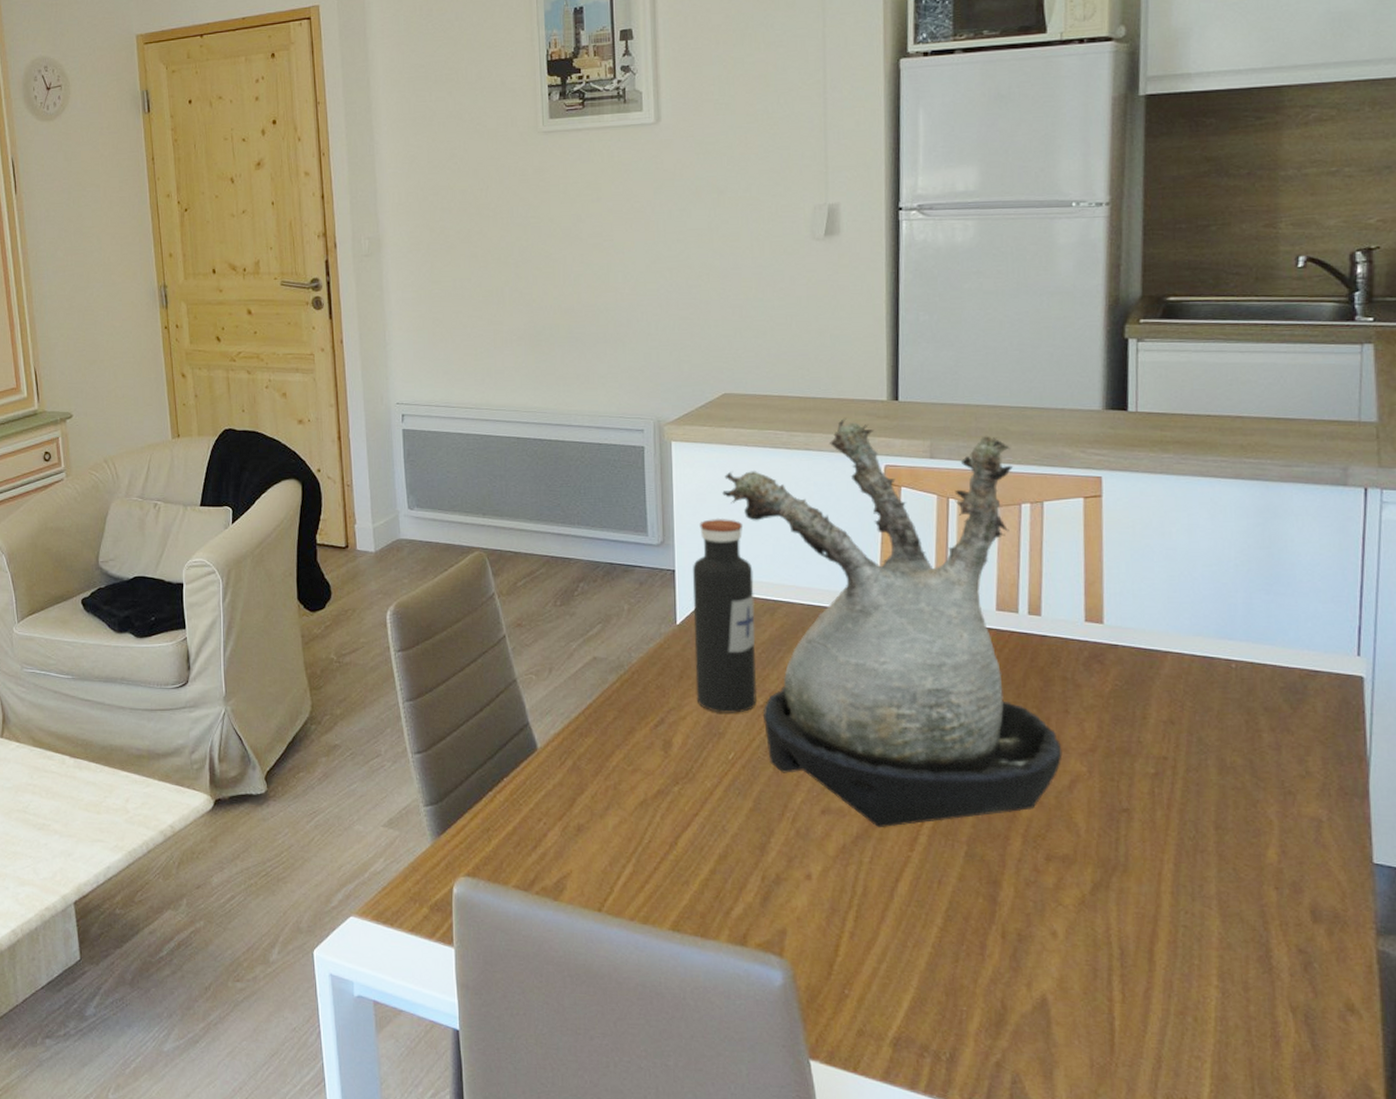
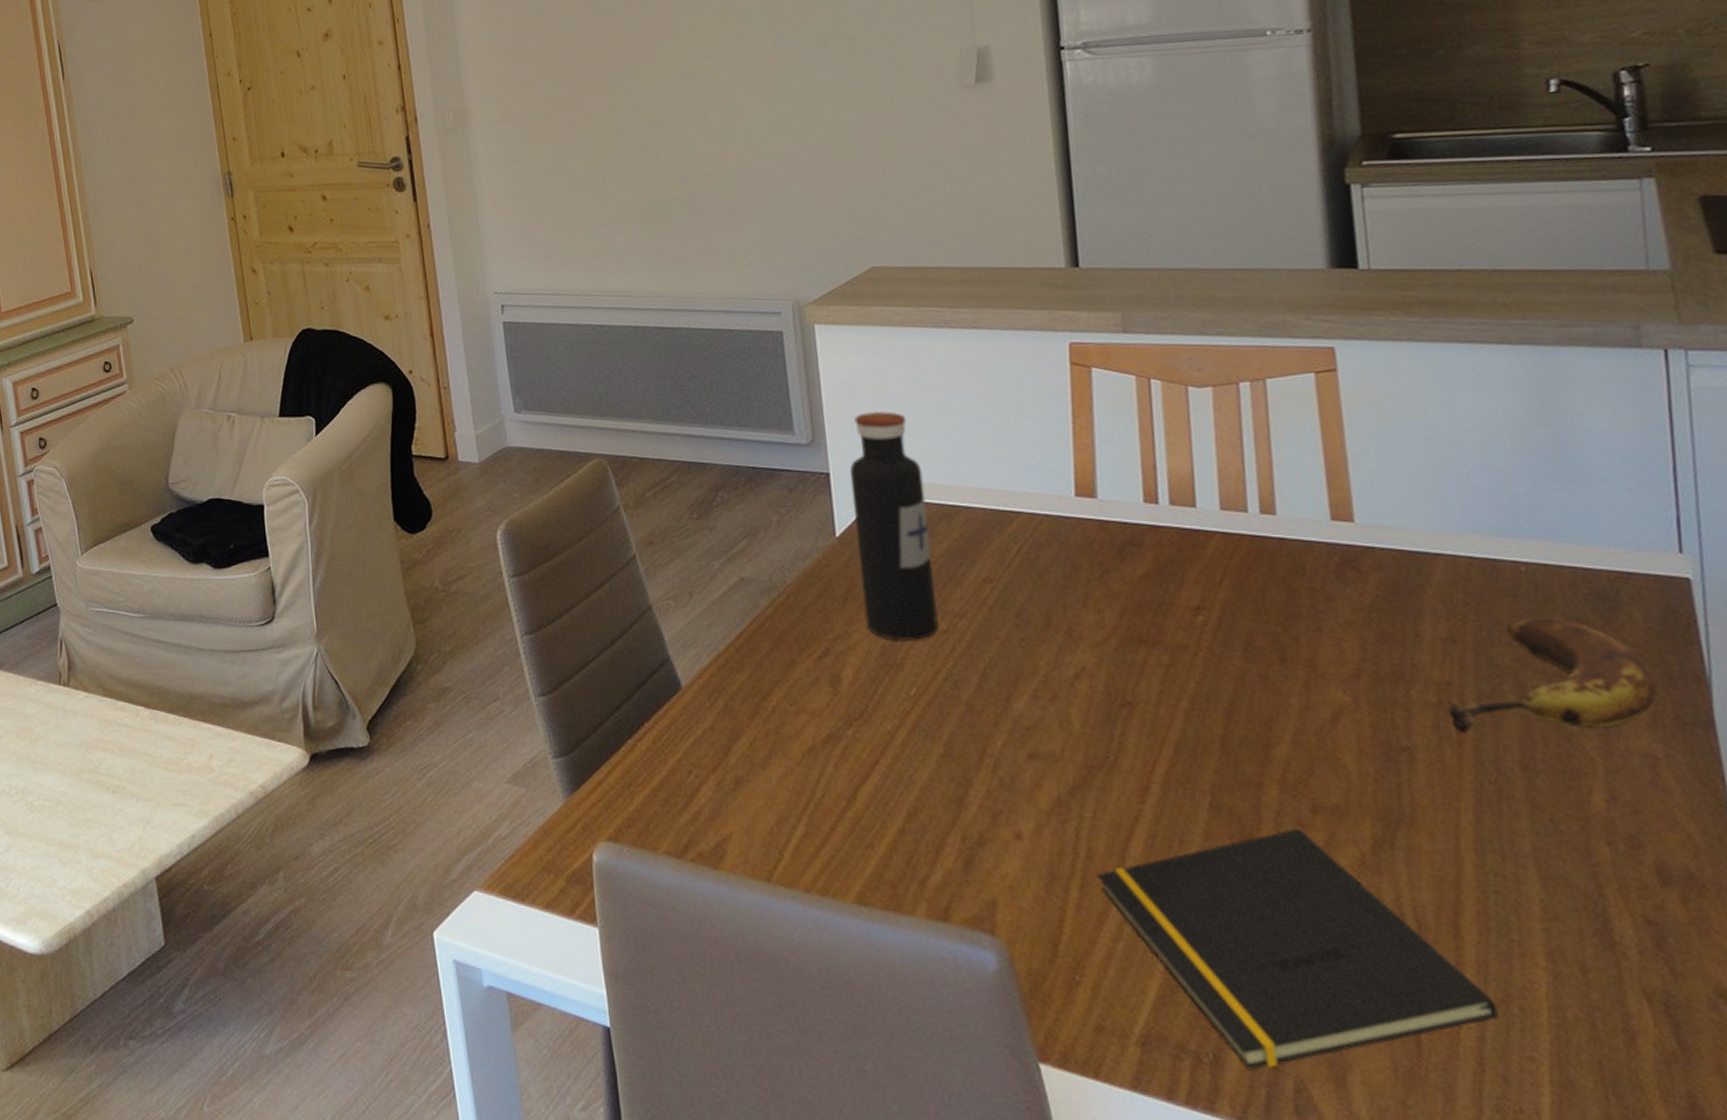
plant: present [722,417,1063,828] -> none [878,289,1320,776]
notepad: none [869,872,1177,1066] -> present [1096,827,1499,1070]
banana: none [1162,705,1328,800] -> present [1447,617,1657,735]

